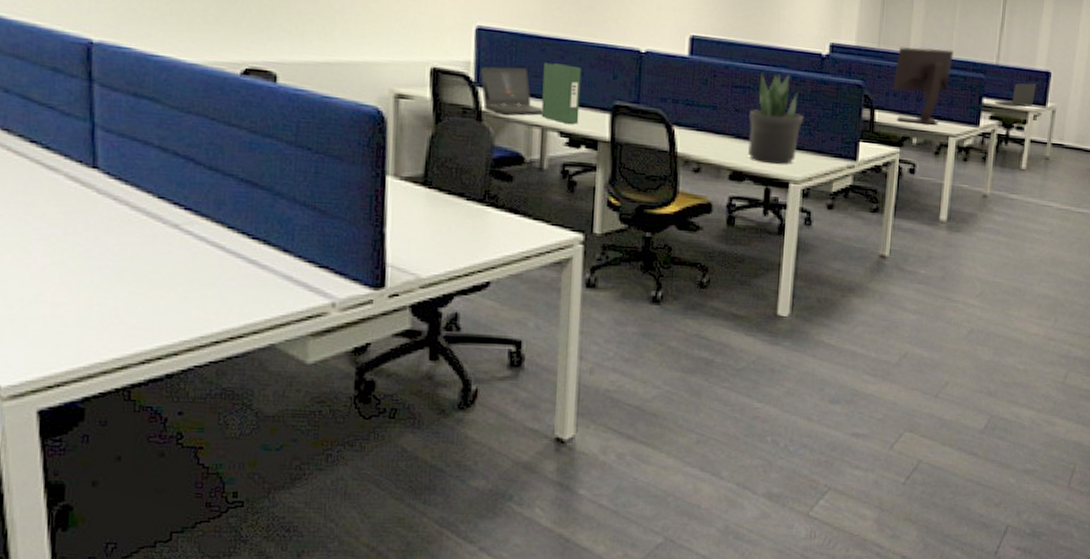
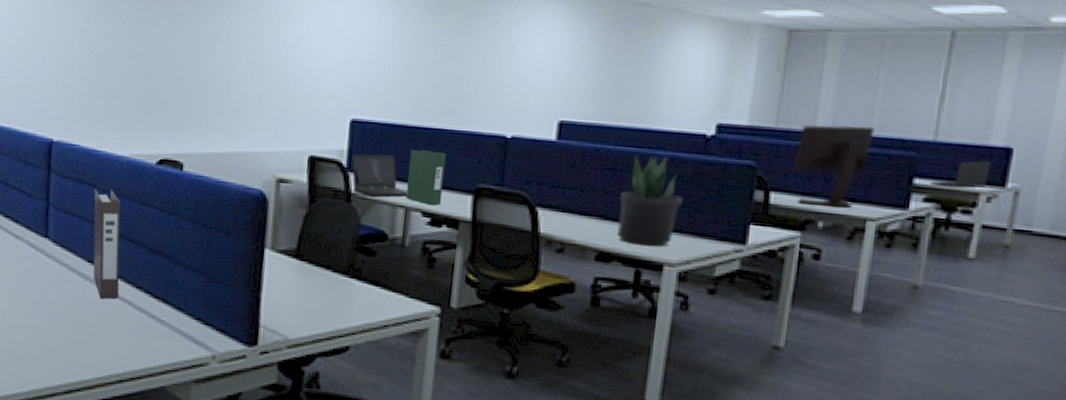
binder: none [158,105,205,243] -> present [93,189,121,299]

